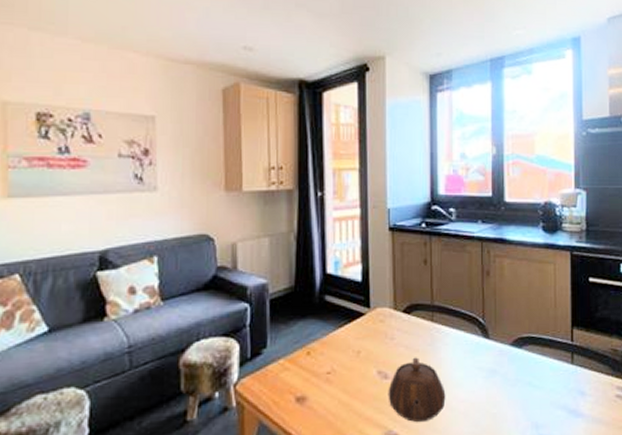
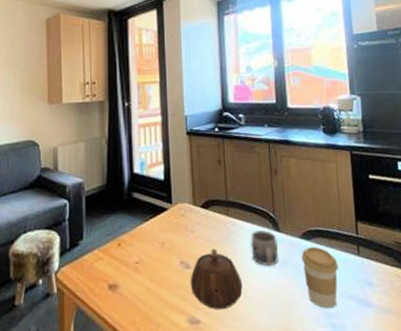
mug: none [457,337,487,376] -> present [251,230,279,267]
coffee cup: none [511,355,550,420] -> present [301,247,338,309]

